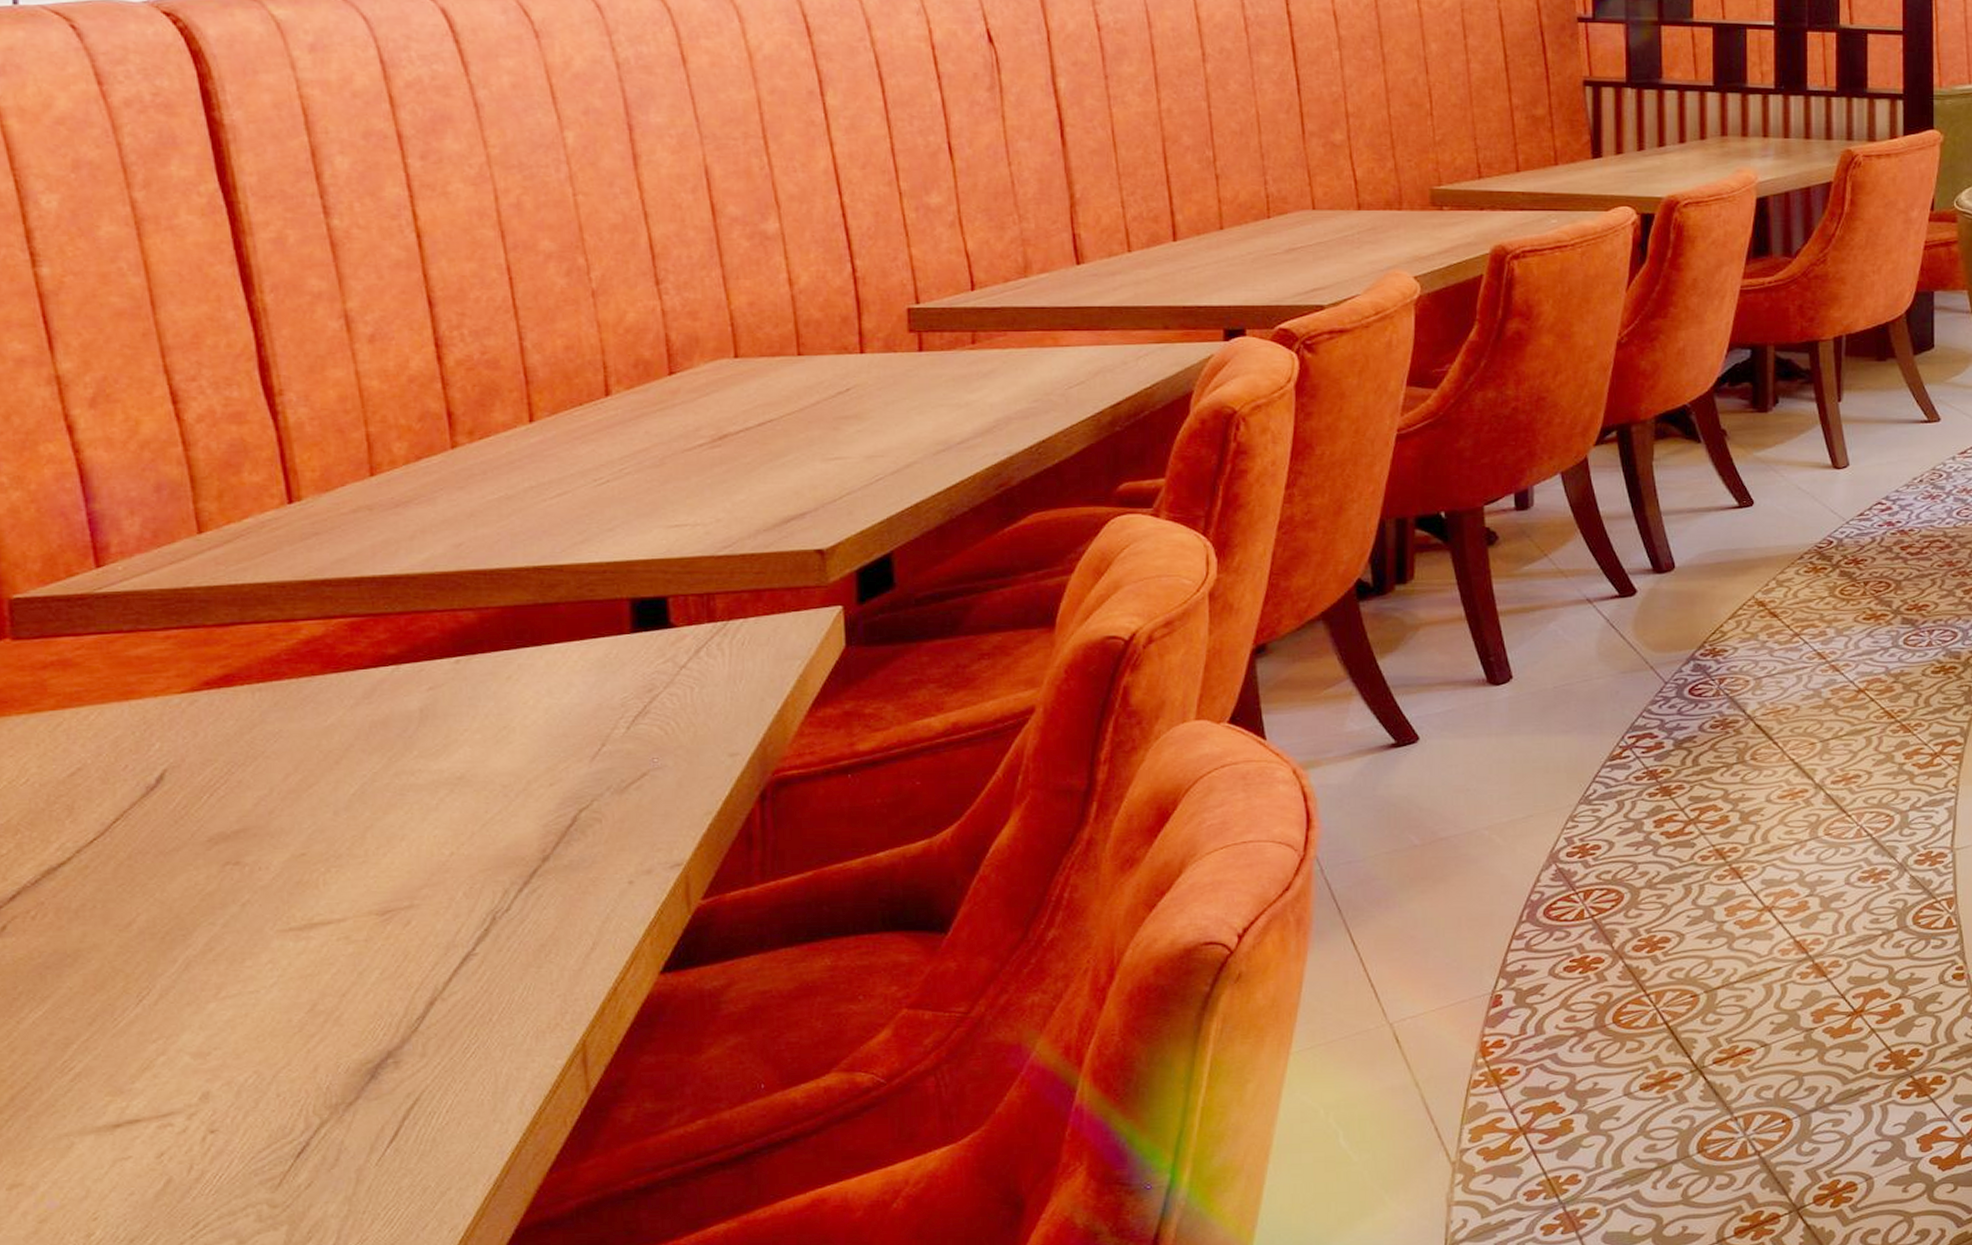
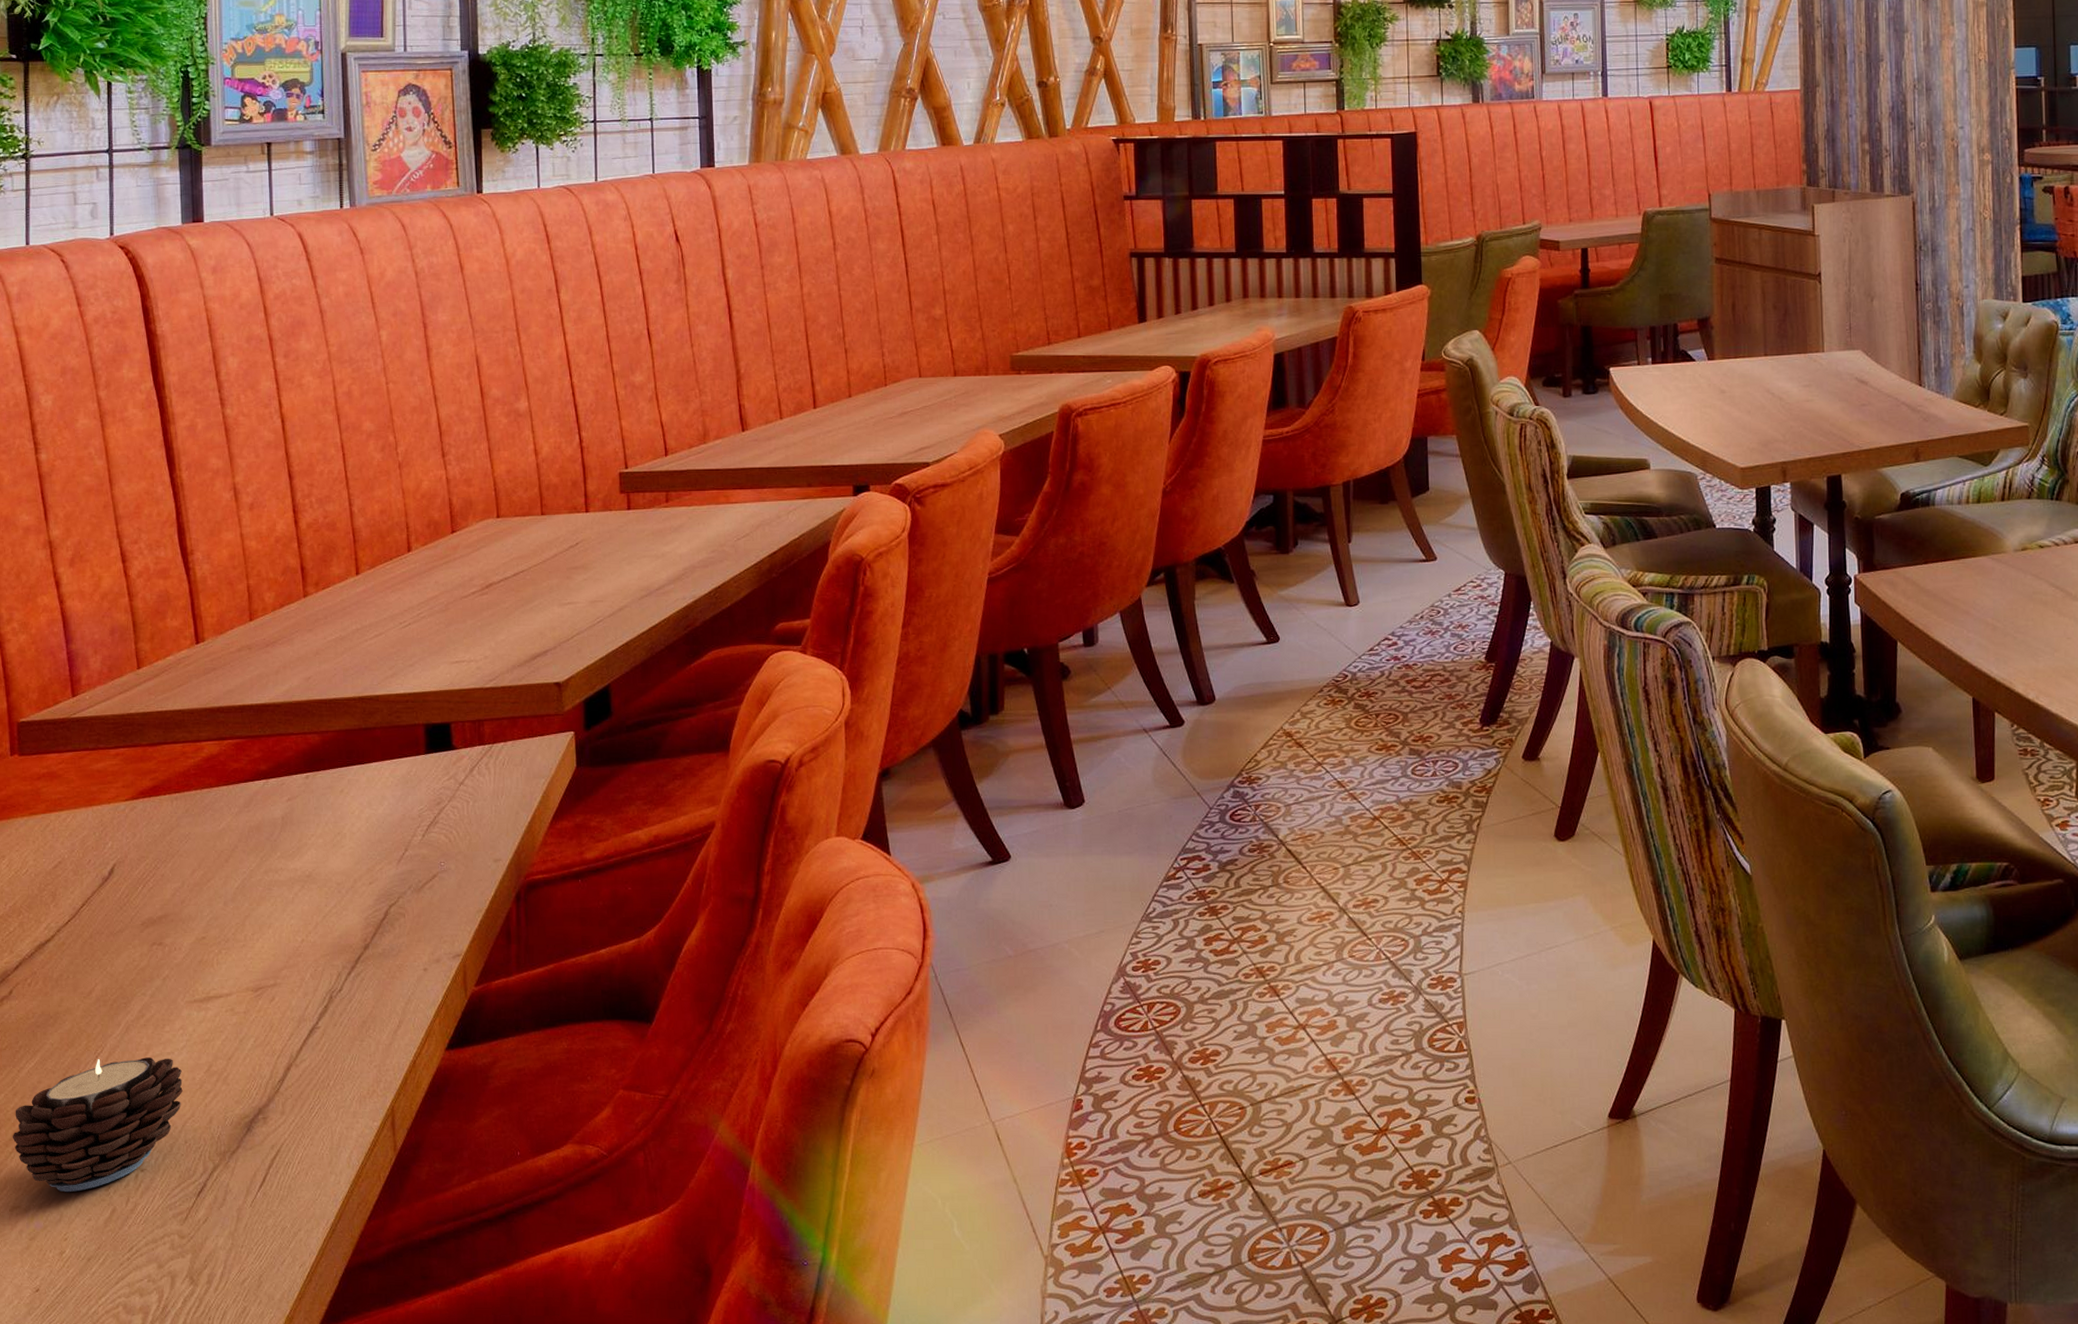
candle: none [8,998,273,1164] -> present [12,1057,183,1193]

